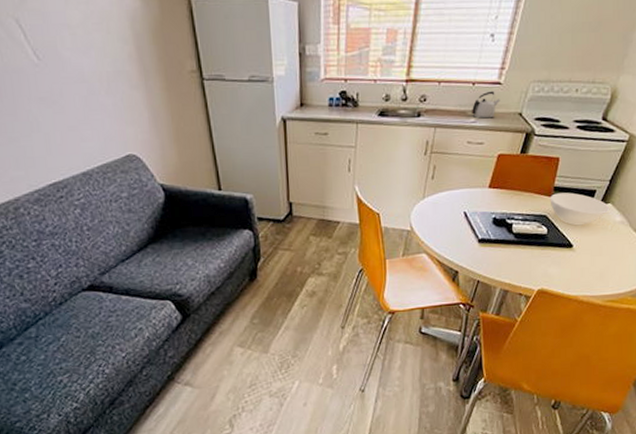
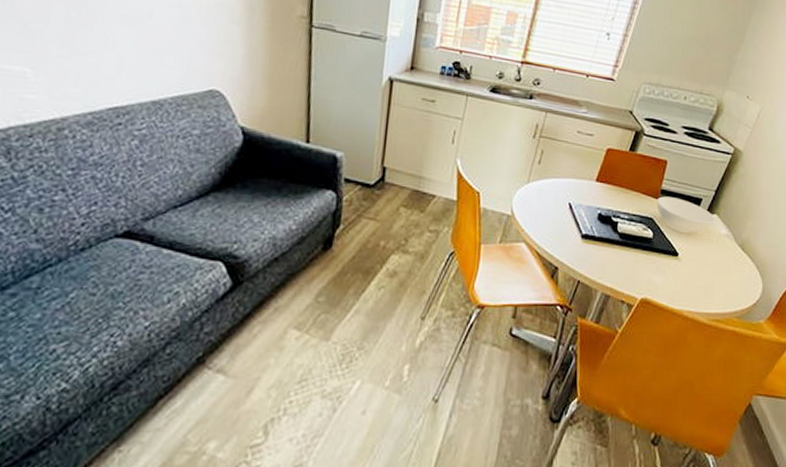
kettle: present [471,91,501,119] -> none [583,85,613,112]

